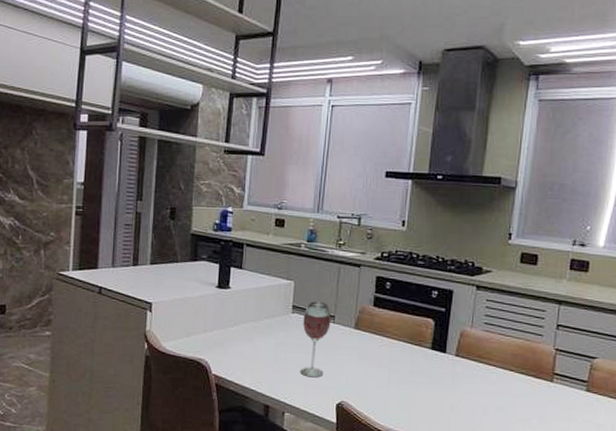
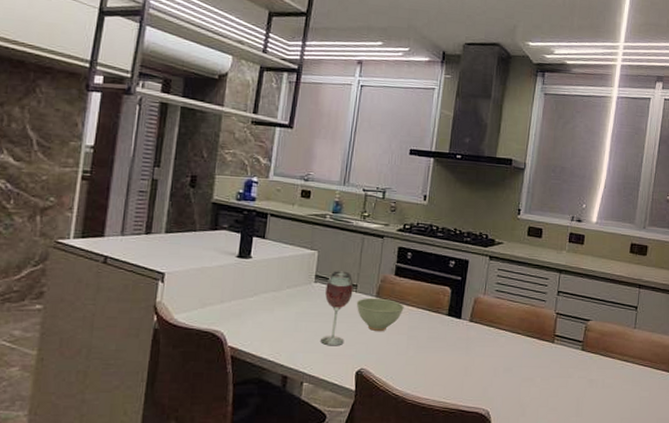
bowl: none [334,329,384,364] -> present [356,297,404,331]

